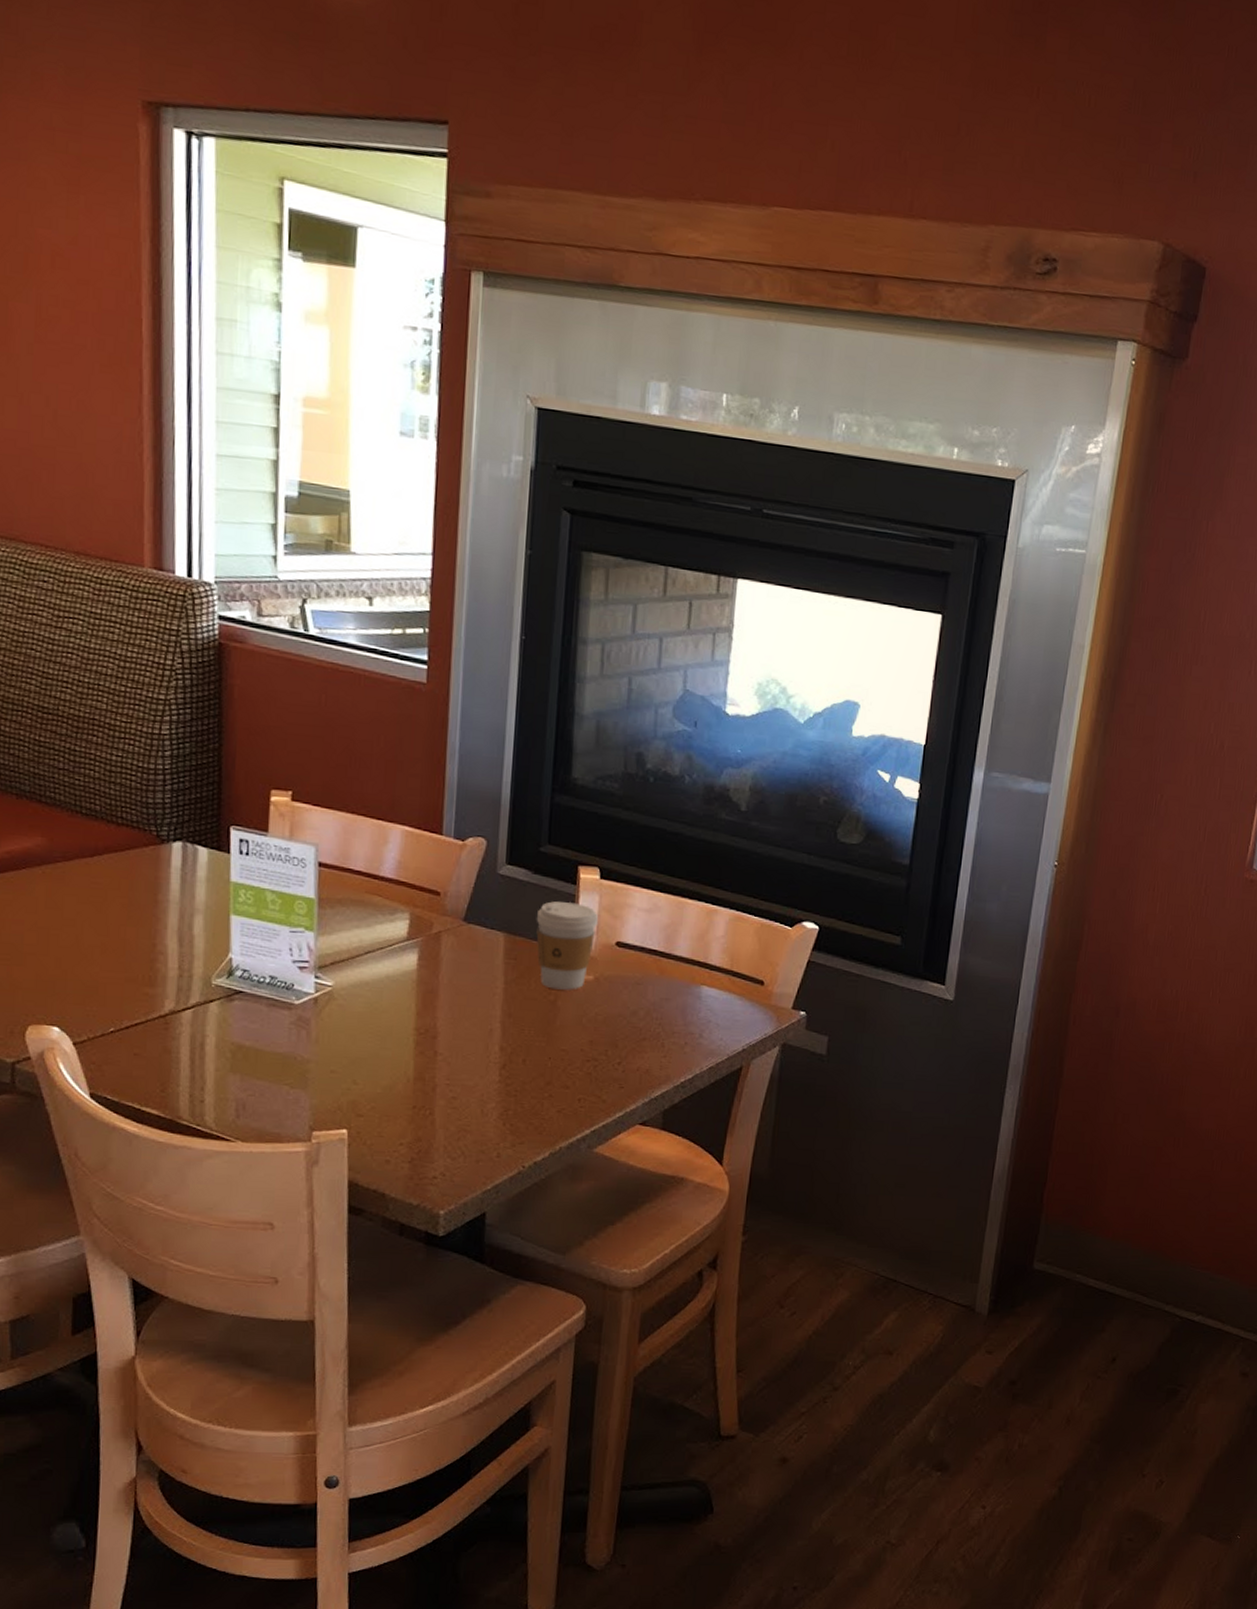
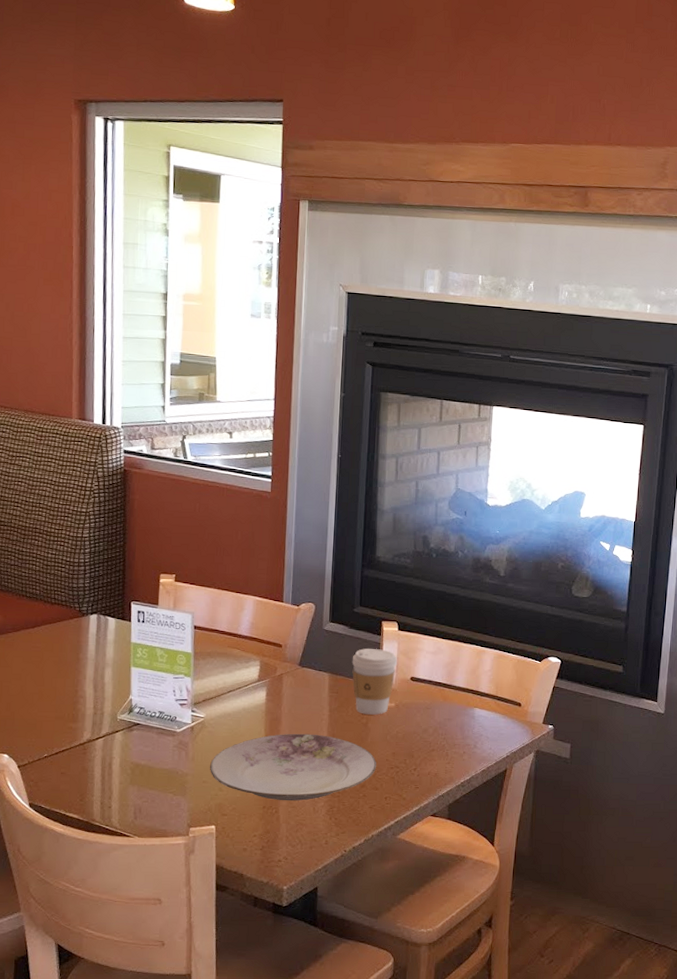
plate: none [340,1011,569,1101] -> present [210,733,377,801]

